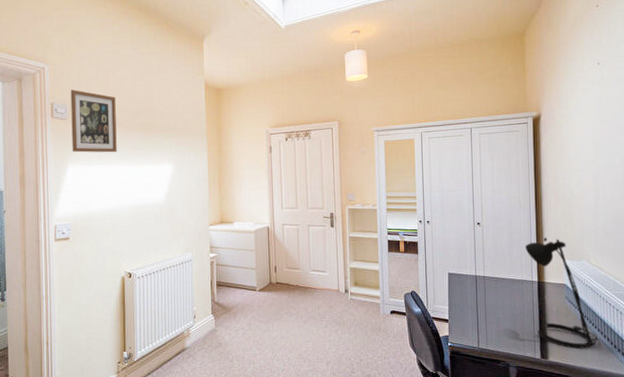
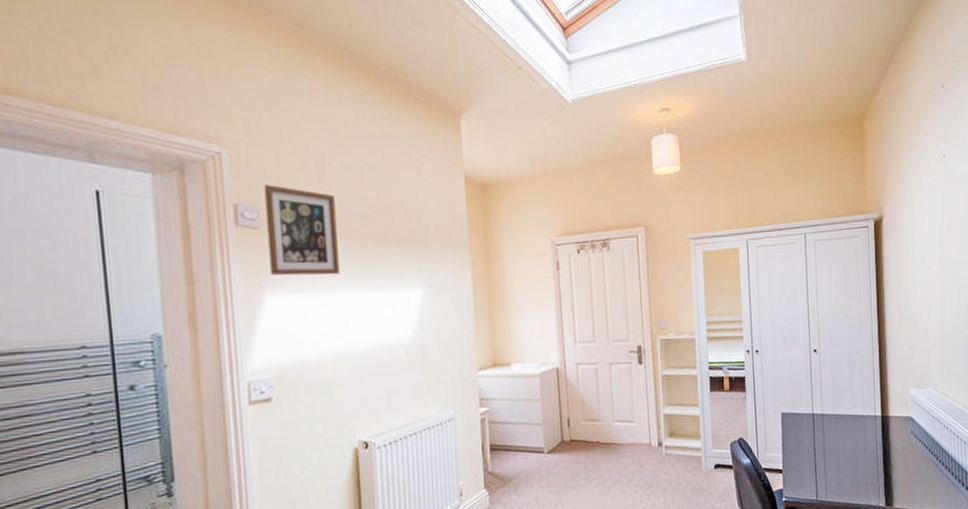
desk lamp: present [525,237,599,349] -> none [867,362,946,491]

